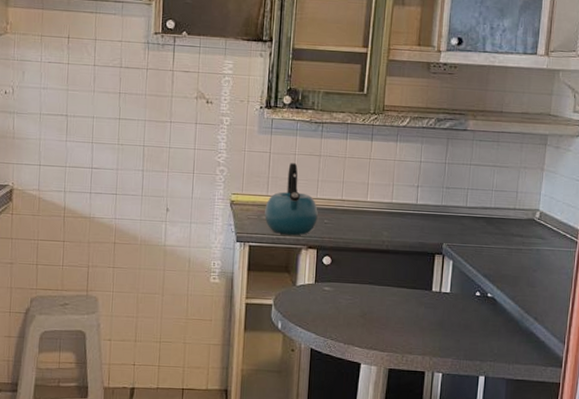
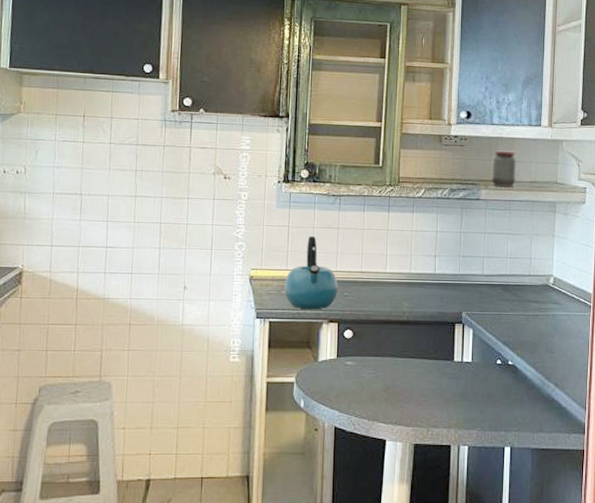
jar: none [480,79,509,118] -> present [491,150,517,187]

